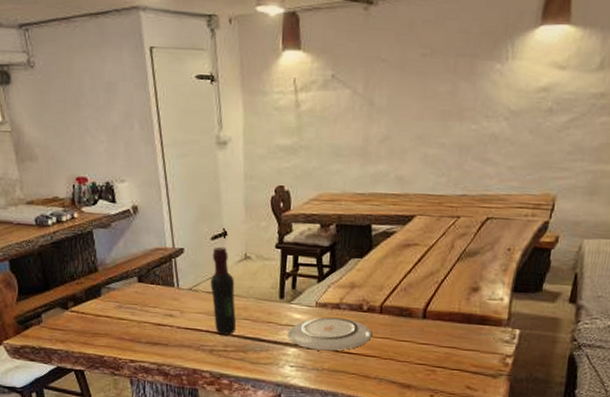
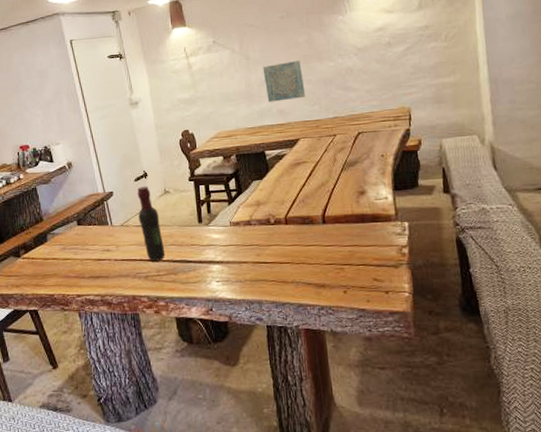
plate: present [288,317,373,351] -> none [210,232,283,264]
wall art: none [386,115,436,166] -> present [262,60,306,102]

